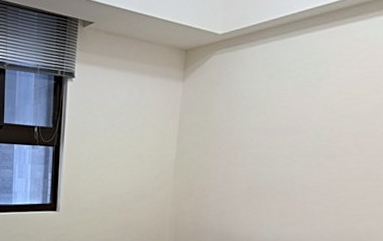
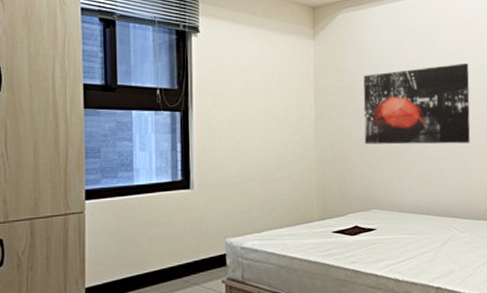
wall art: none [224,103,360,188] -> present [363,62,470,145]

